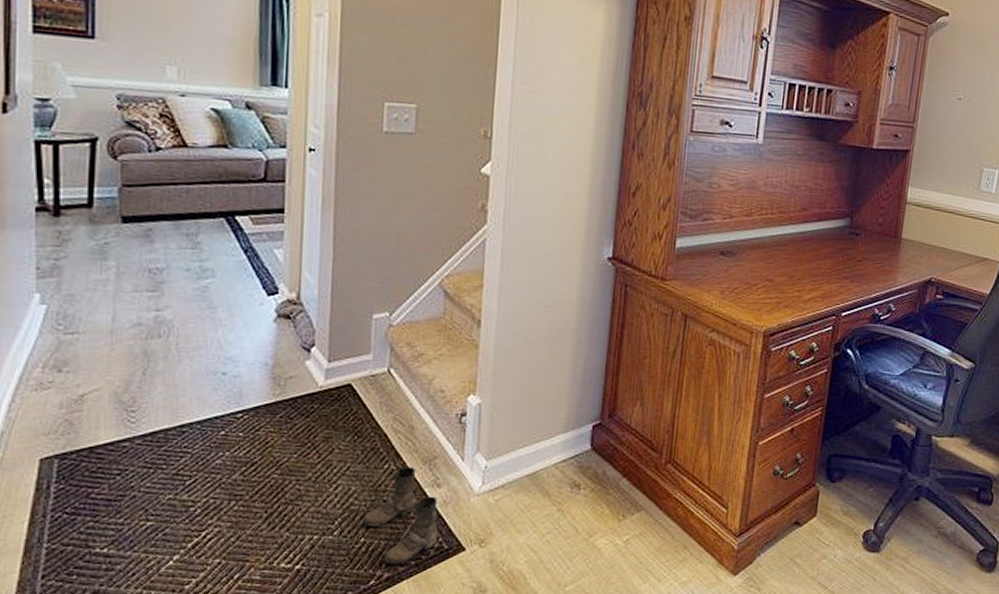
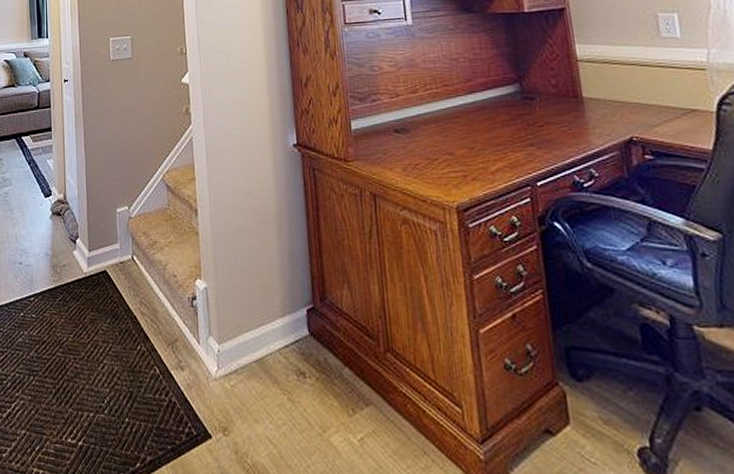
boots: present [363,467,438,565] -> none [125,349,186,448]

